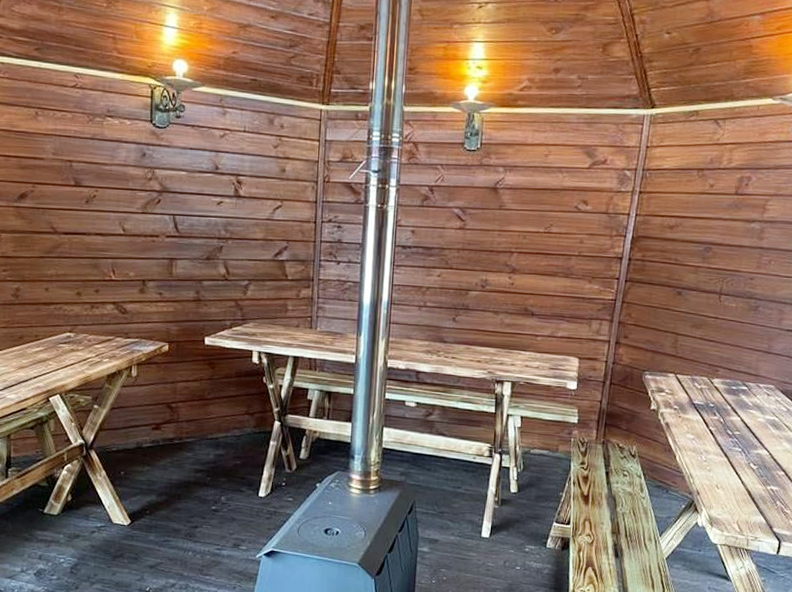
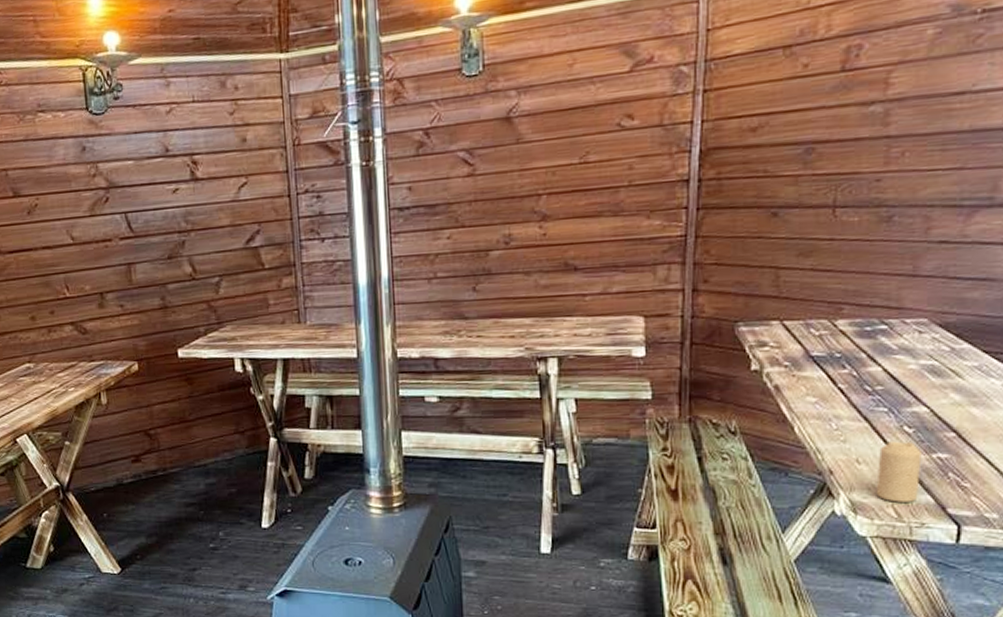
candle: none [727,474,761,521] -> present [876,441,922,502]

